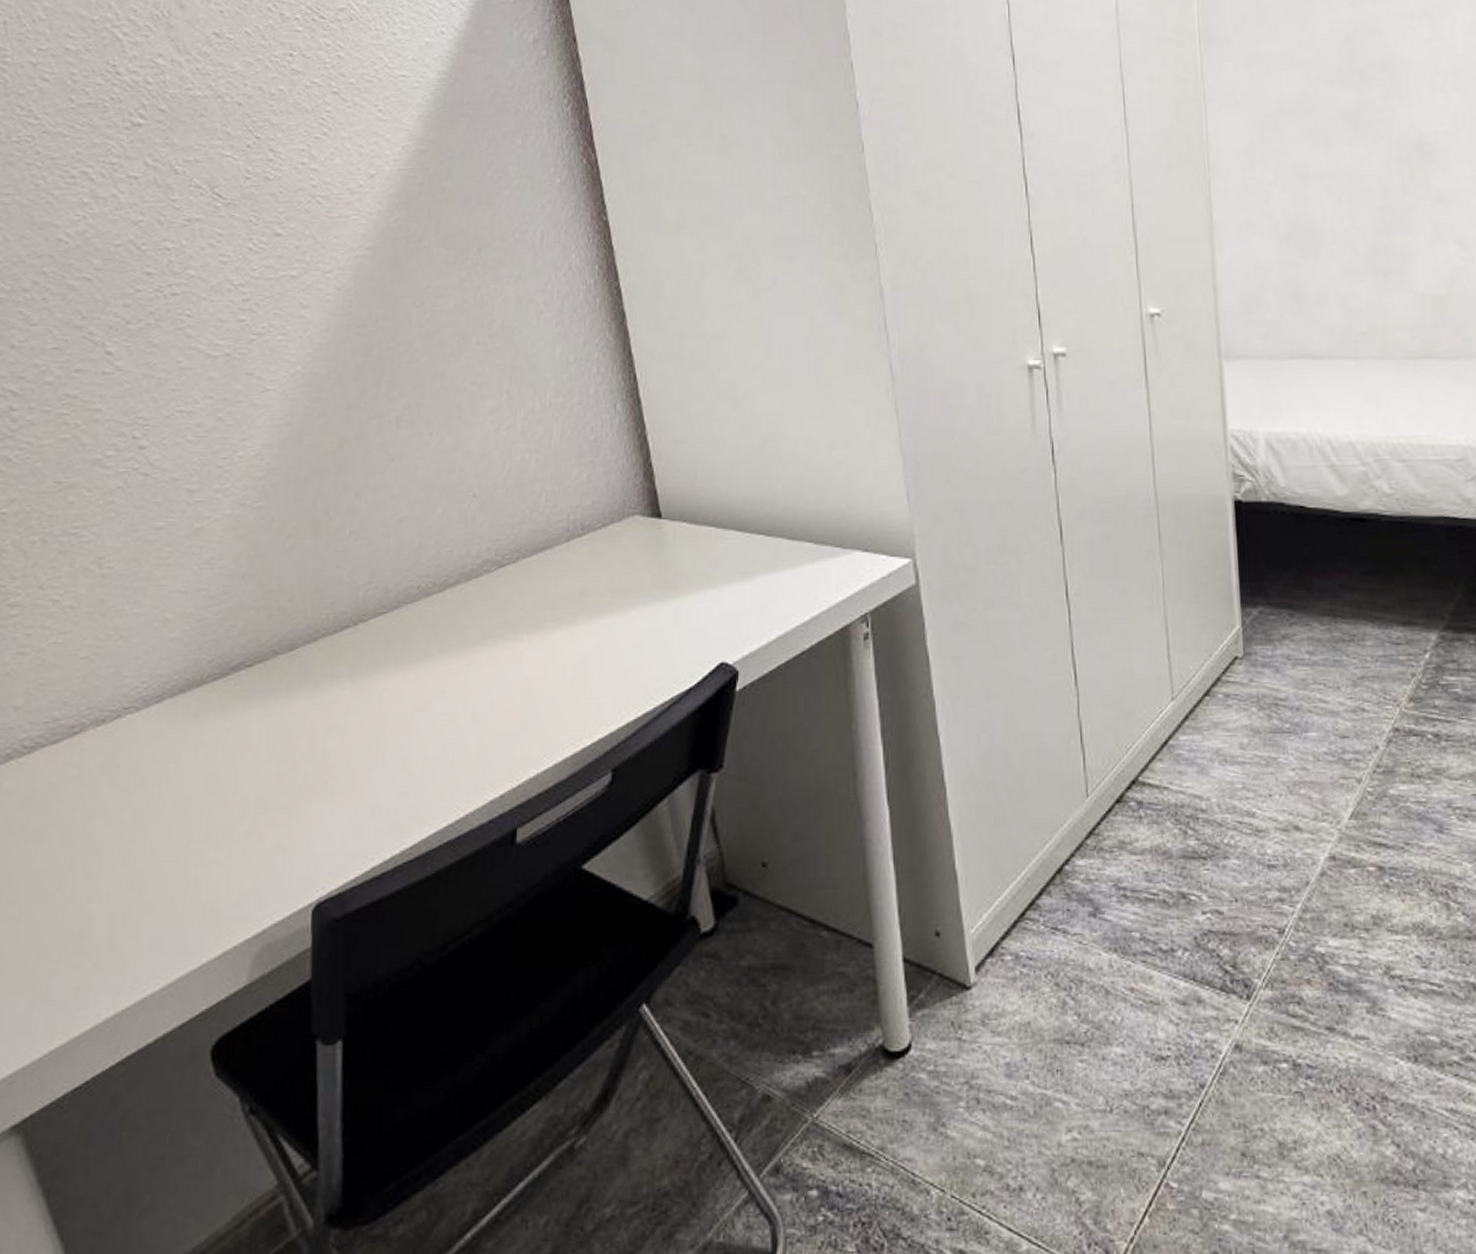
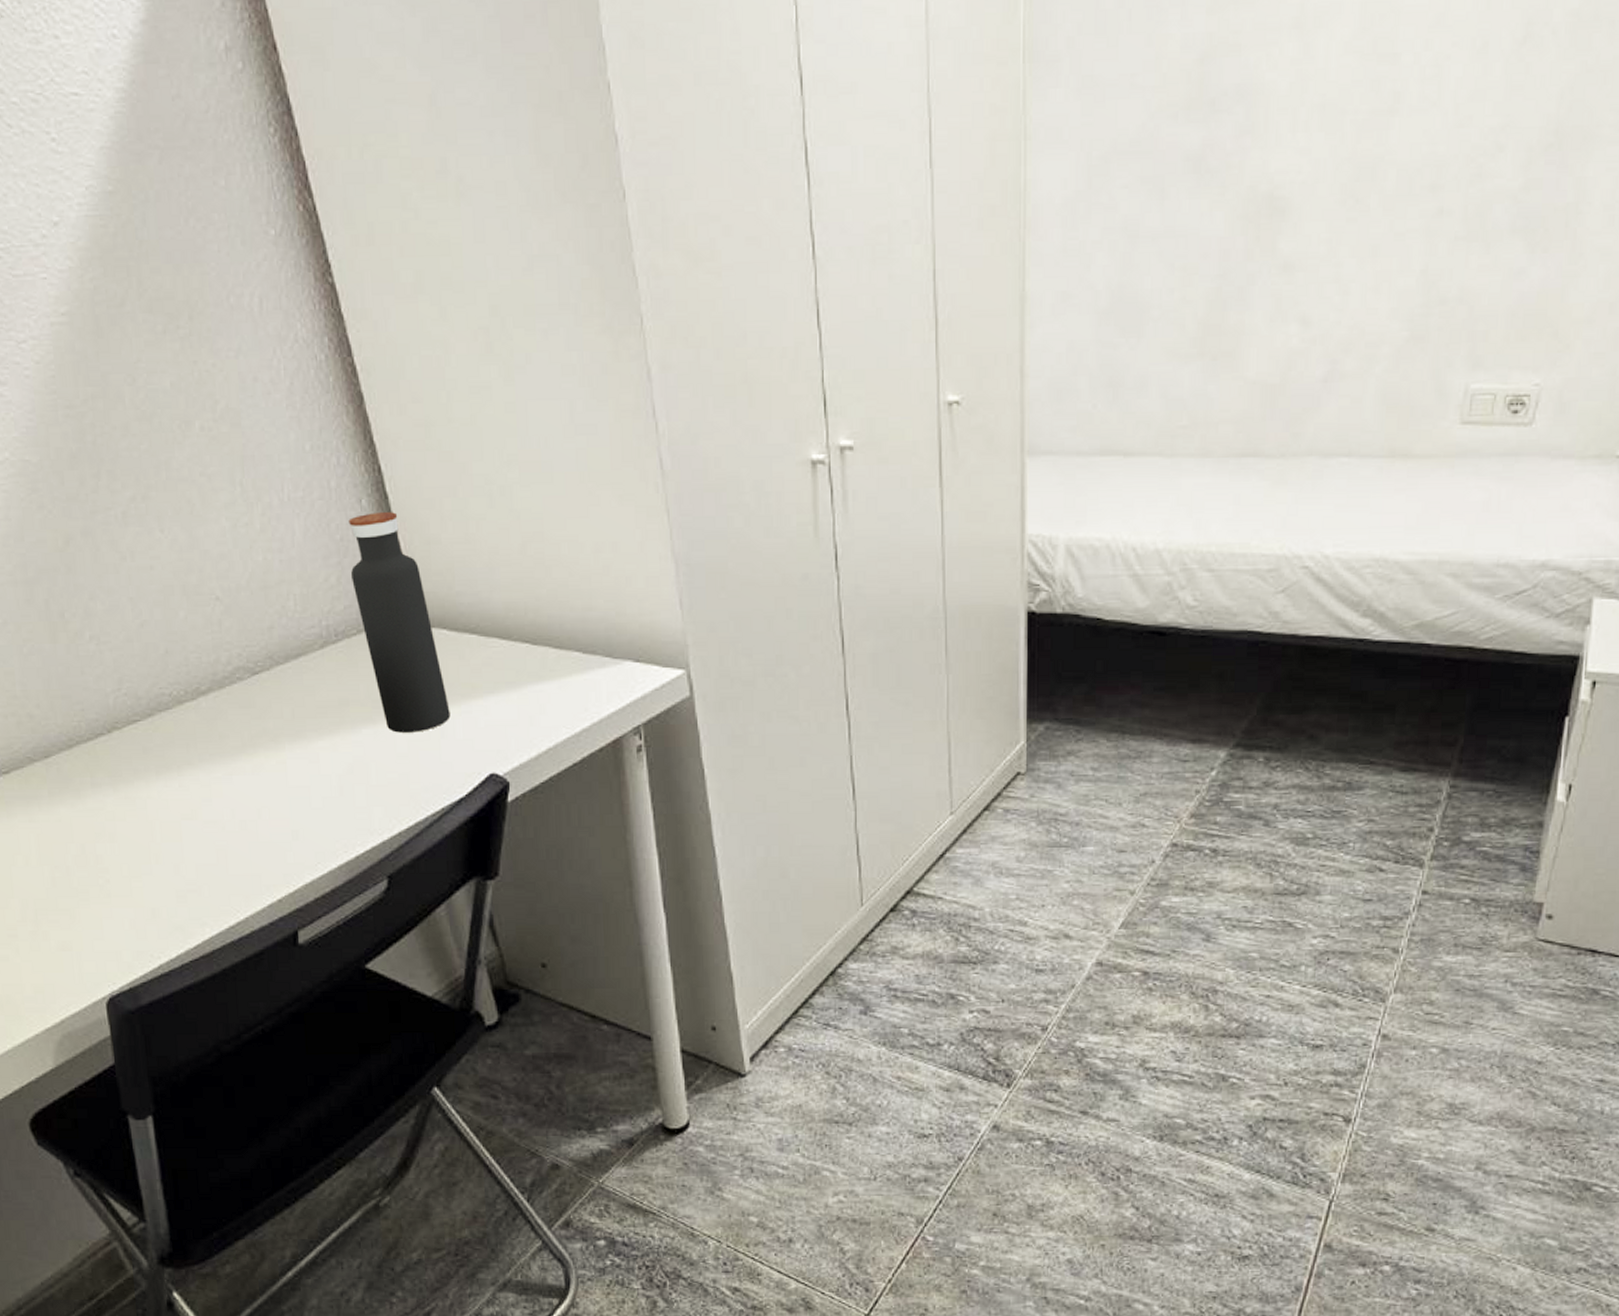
water bottle: none [601,415,685,623] -> present [348,512,451,733]

